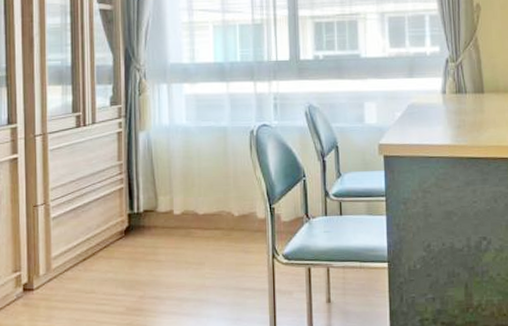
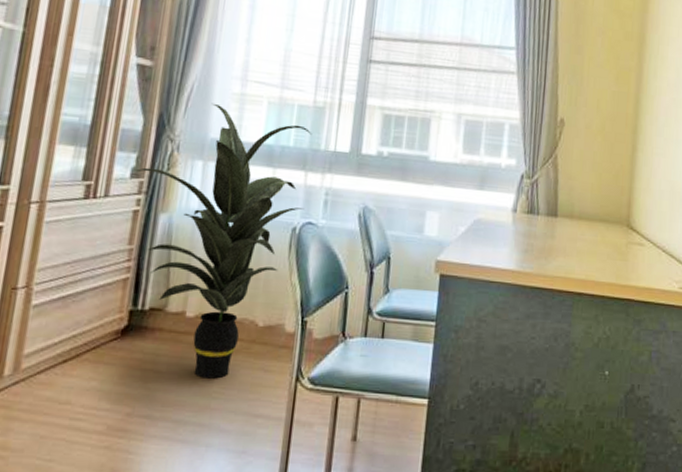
indoor plant: none [111,33,258,263] -> present [133,103,312,379]

